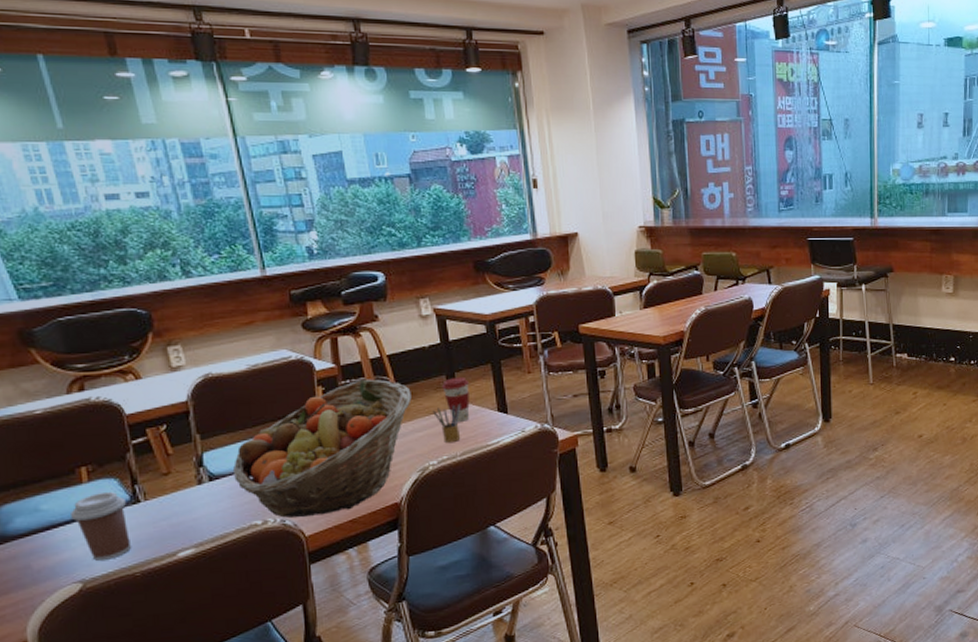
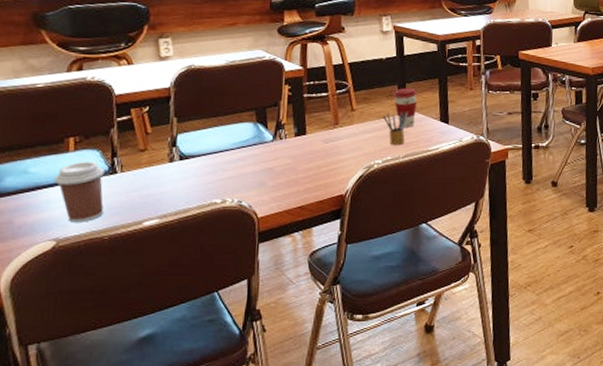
fruit basket: present [232,379,412,518] -> none [201,82,366,200]

